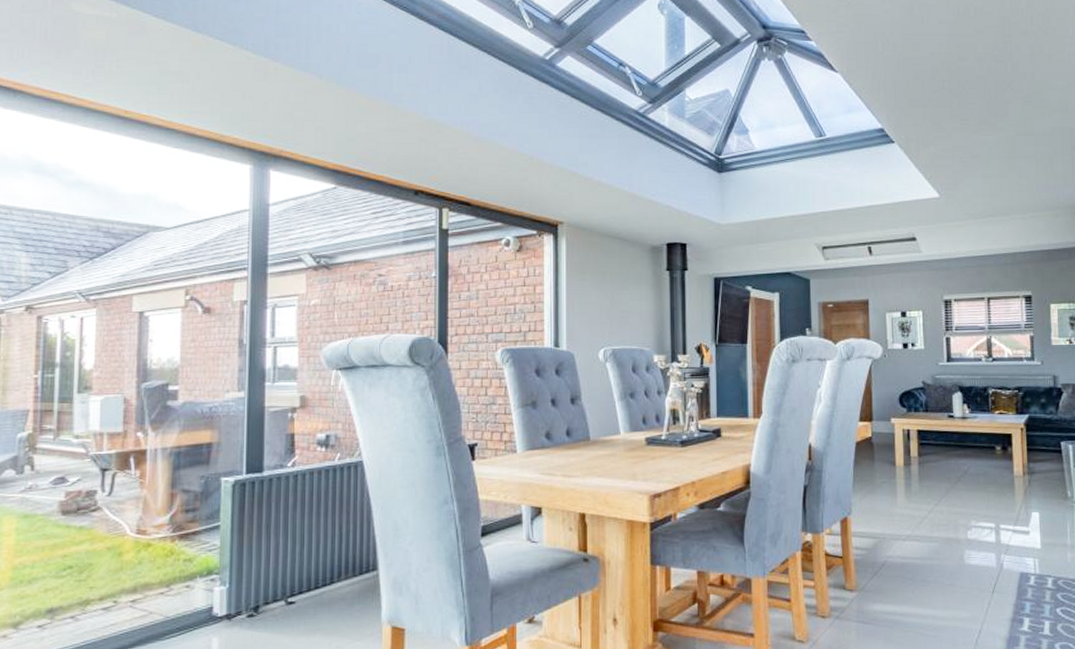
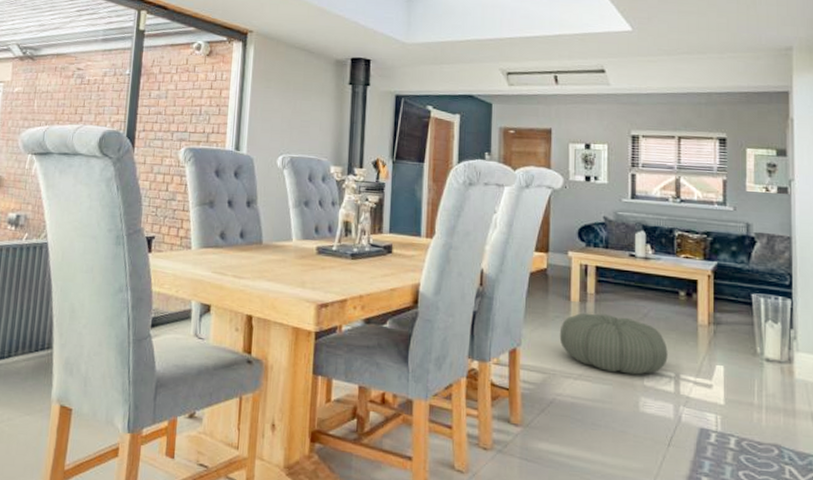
pouf: none [887,475,988,530] -> present [559,313,668,375]

